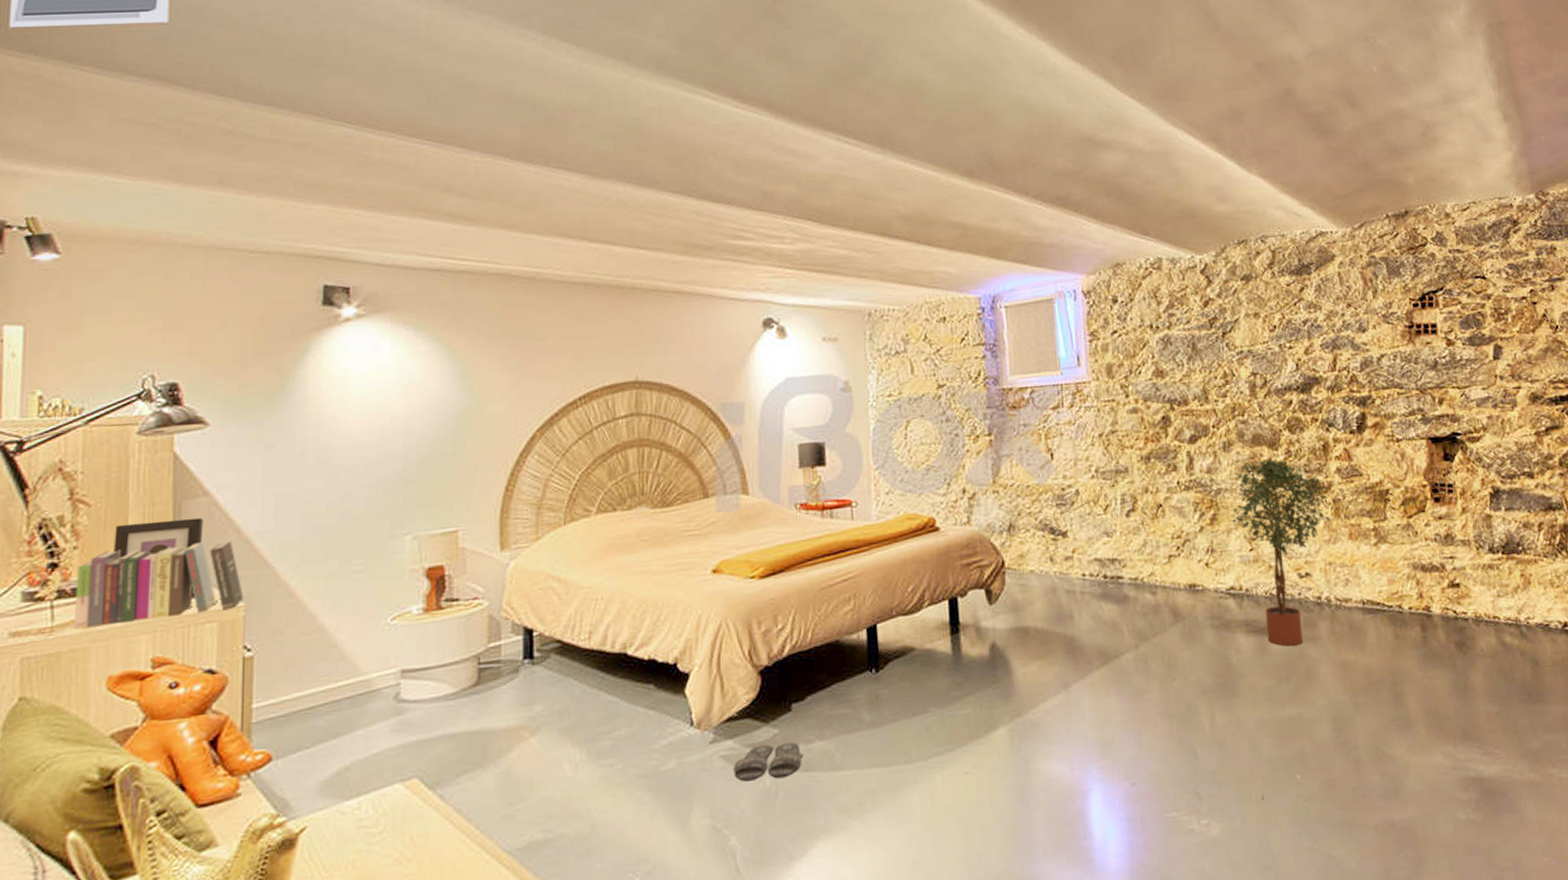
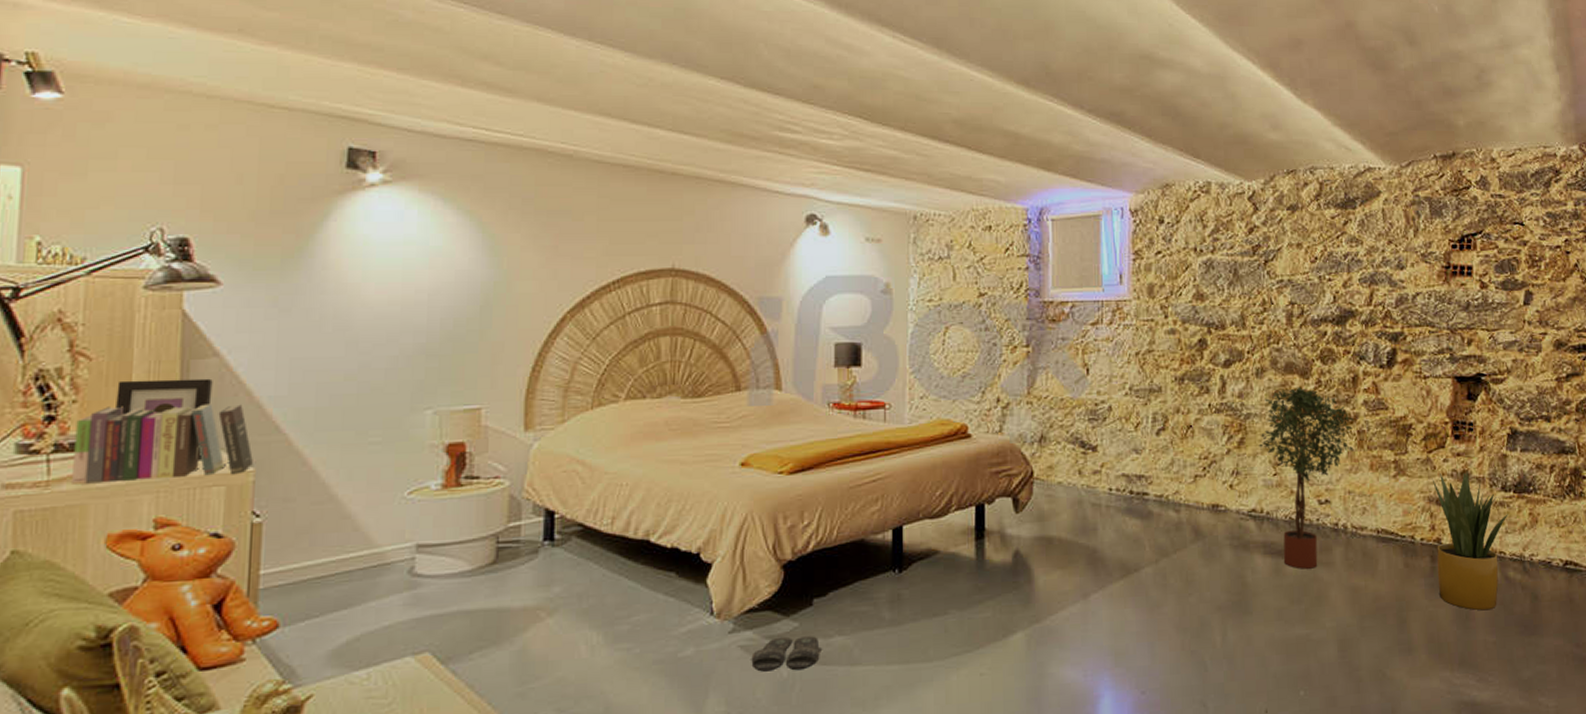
planter: none [1414,533,1500,680] -> present [1432,469,1509,611]

